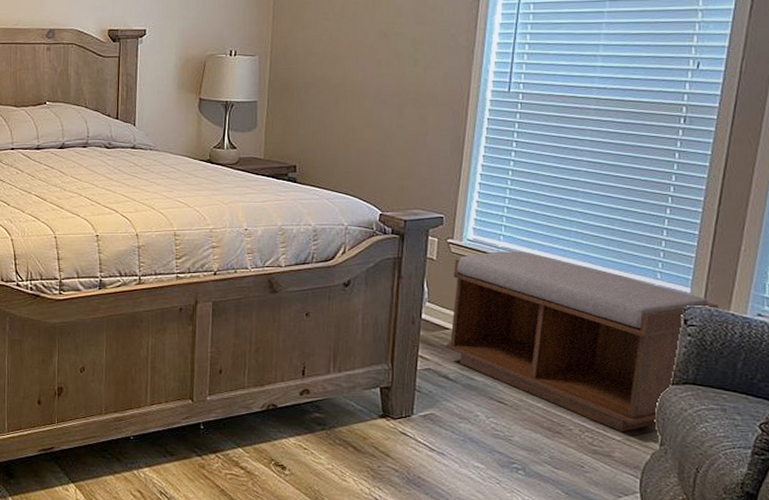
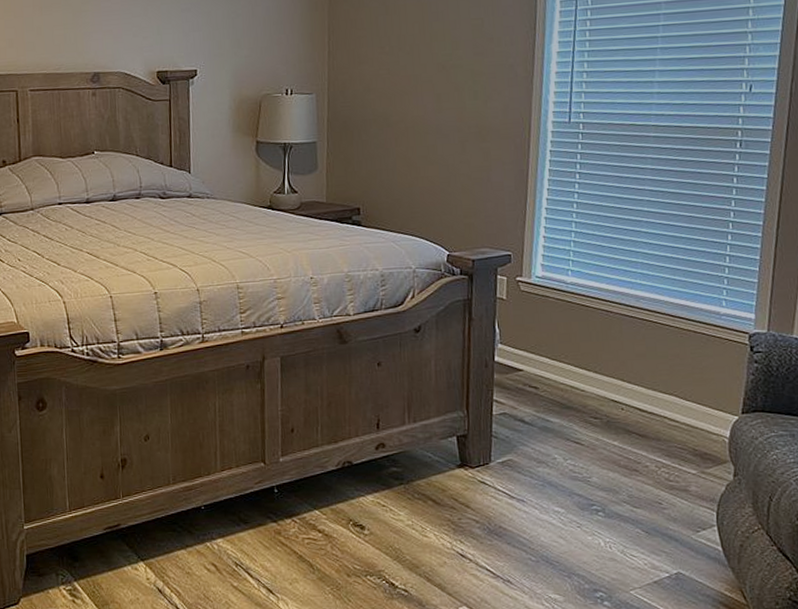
bench: present [446,251,718,433] -> none [520,286,782,466]

